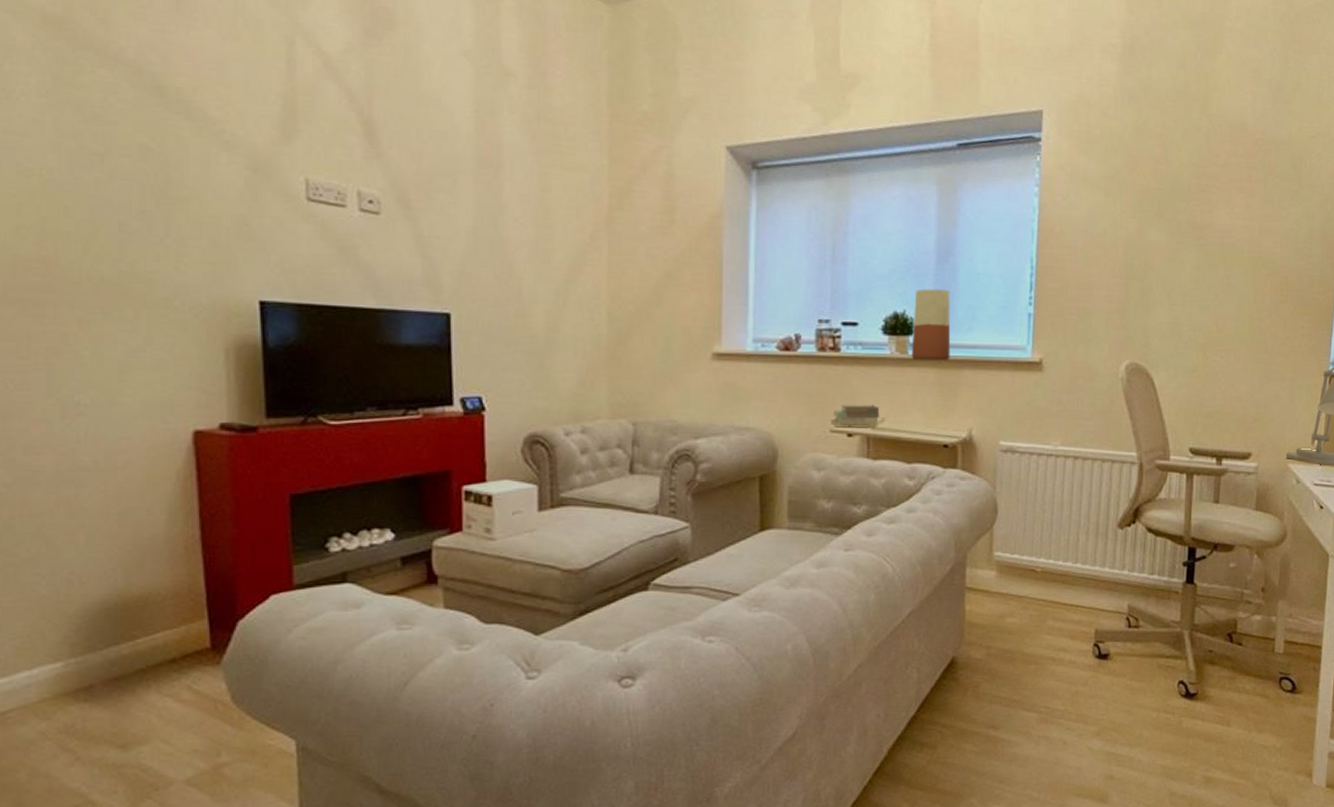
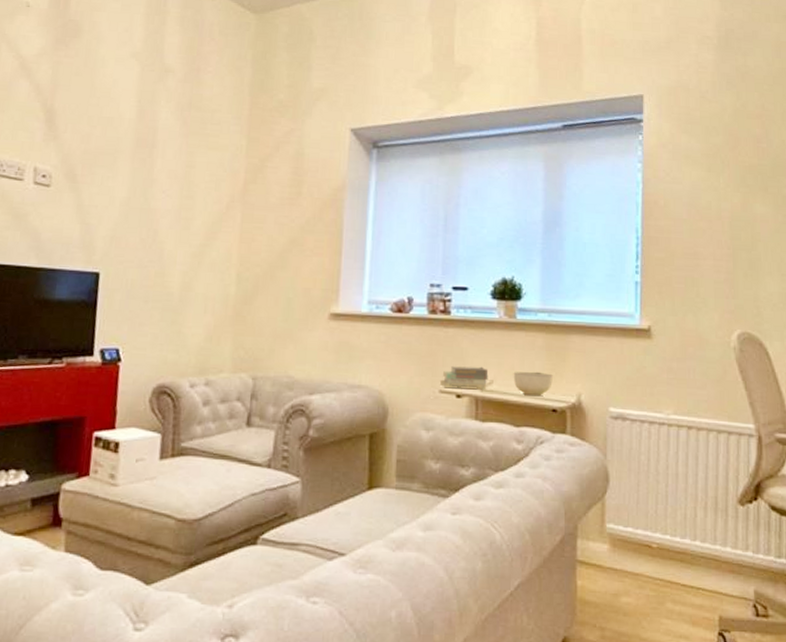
bowl: none [905,409,944,433] -> present [513,372,553,397]
vase: present [911,289,951,361] -> none [519,256,558,326]

